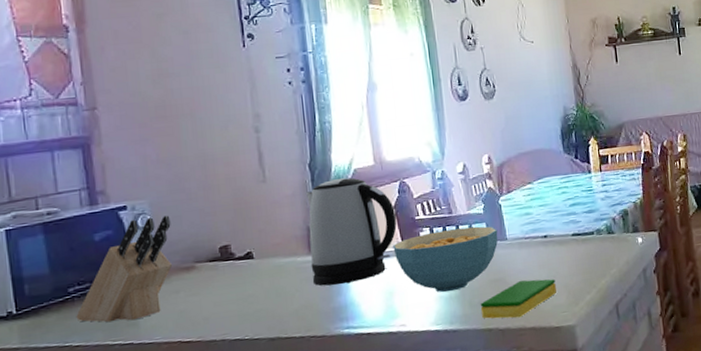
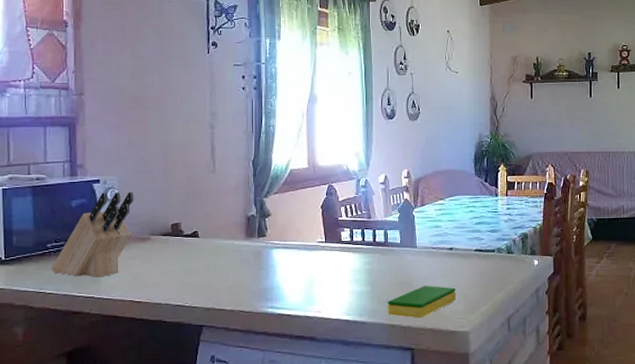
kettle: present [306,177,397,286] -> none [246,177,323,269]
cereal bowl: present [393,226,498,292] -> none [317,232,409,288]

